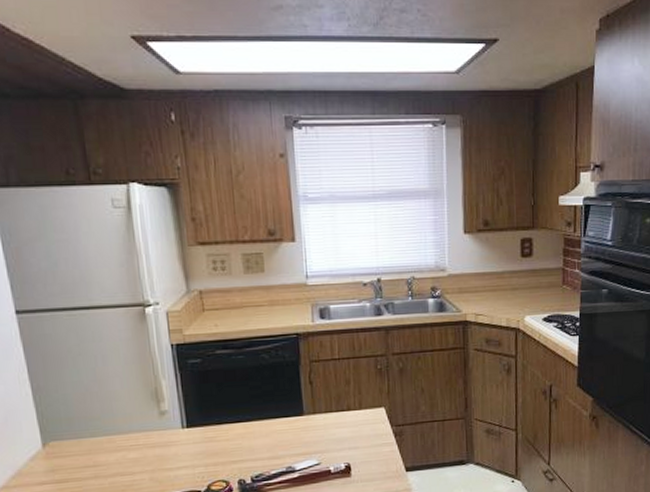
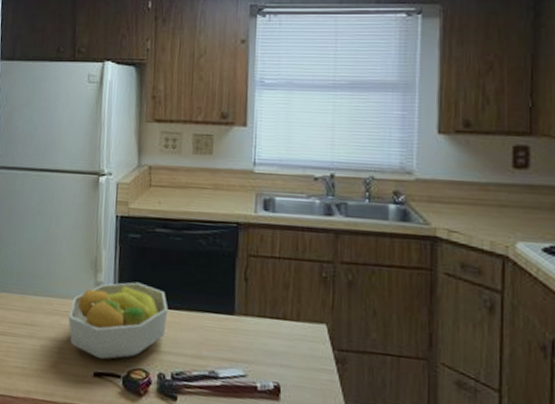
fruit bowl: none [135,404,240,481] -> present [68,282,169,360]

